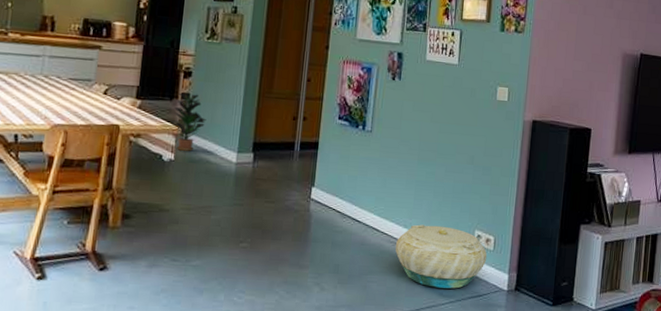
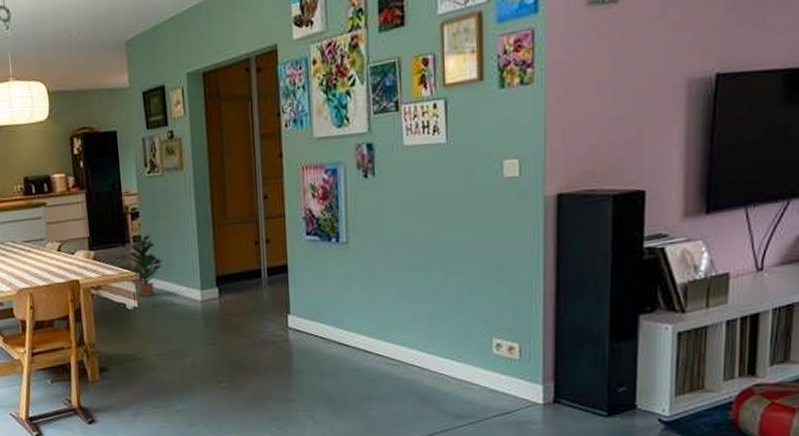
basket: present [395,224,488,289] -> none [394,338,512,409]

